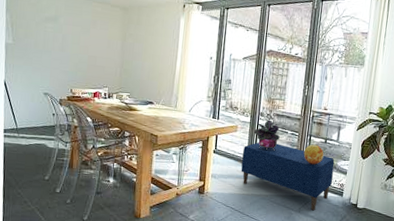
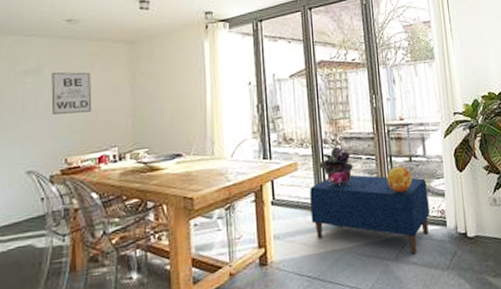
wall art: none [64,23,94,58] -> present [51,72,92,114]

